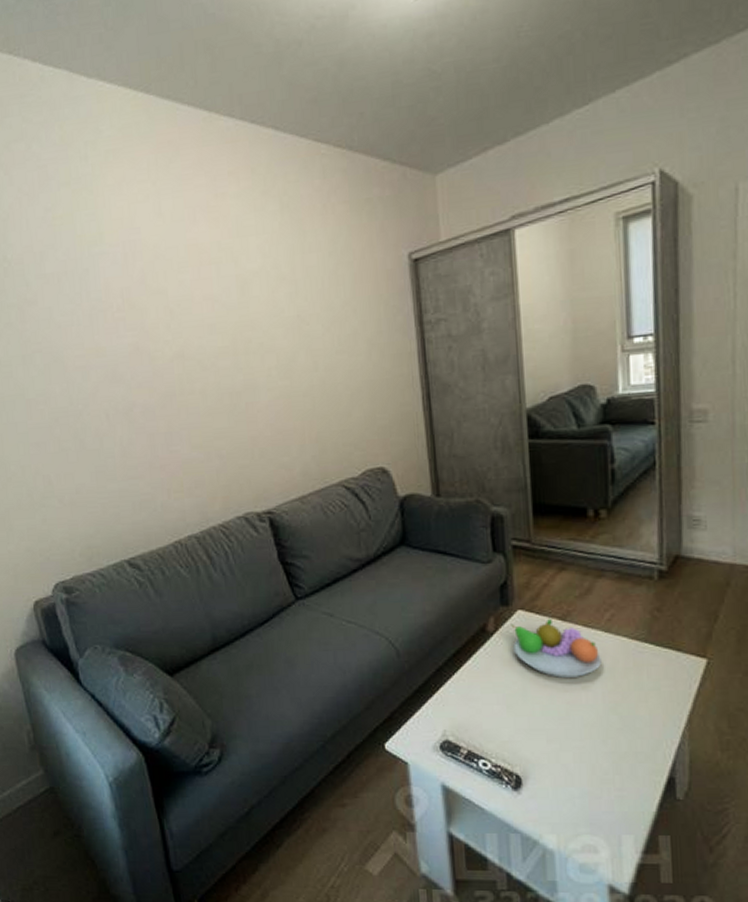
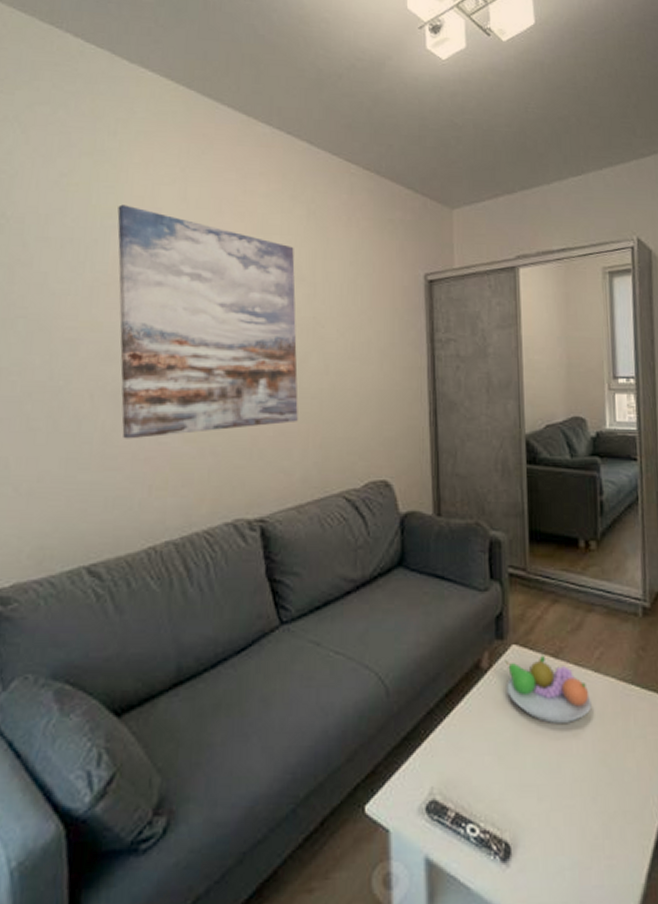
wall art: none [101,229,293,451] -> present [117,204,298,439]

